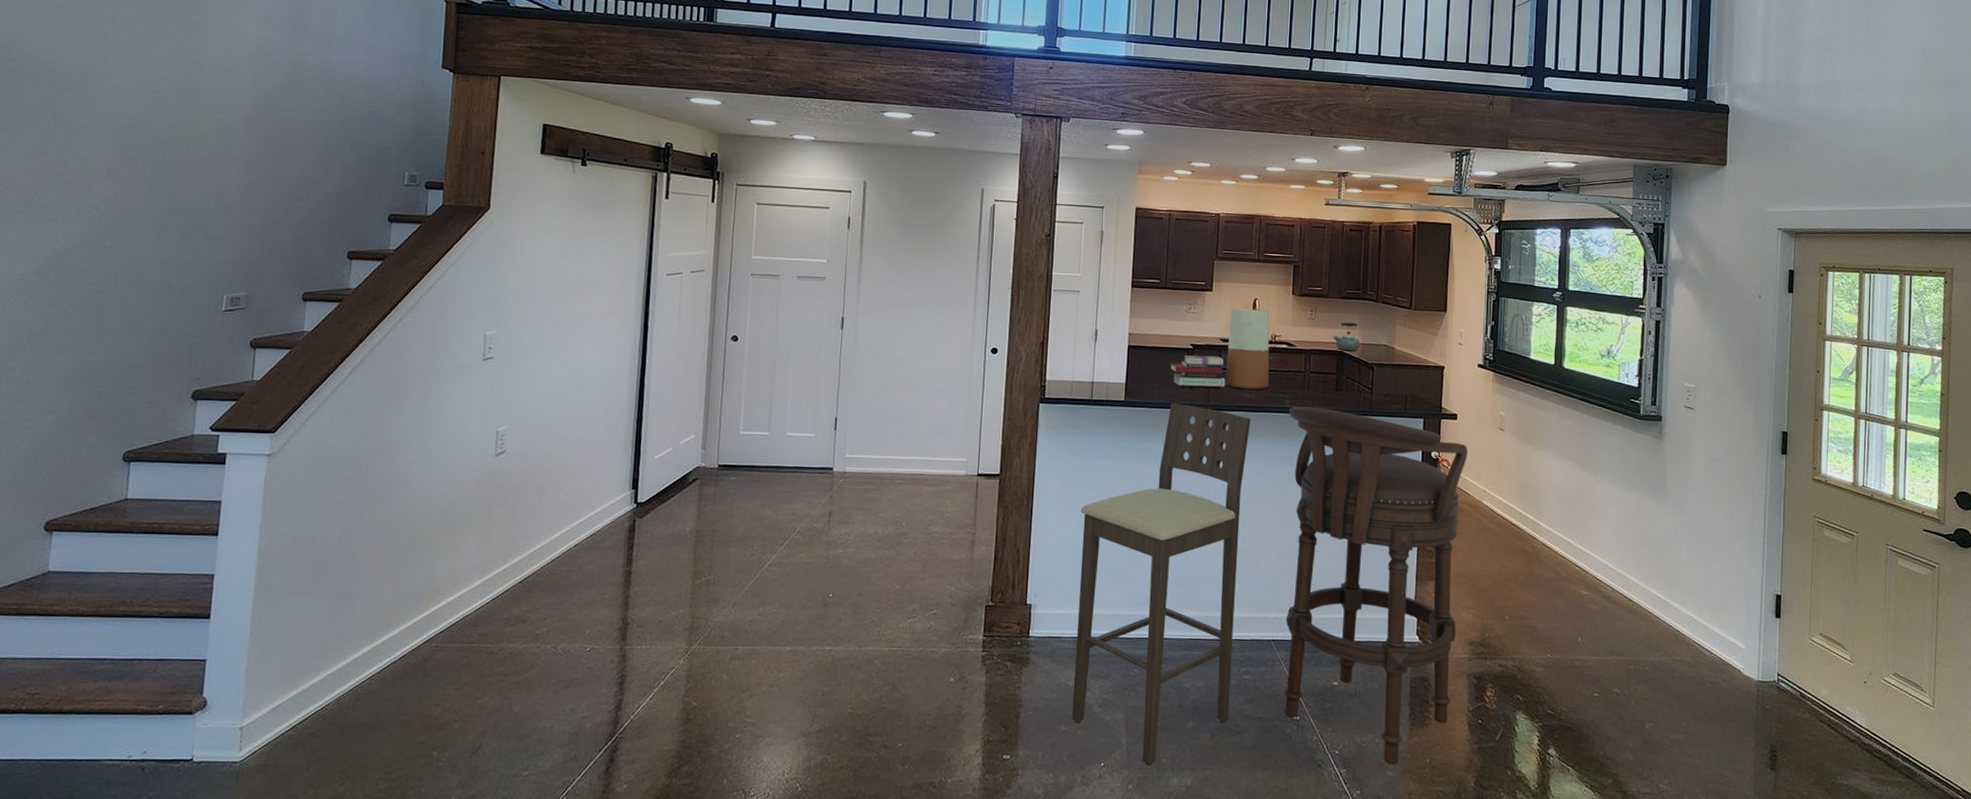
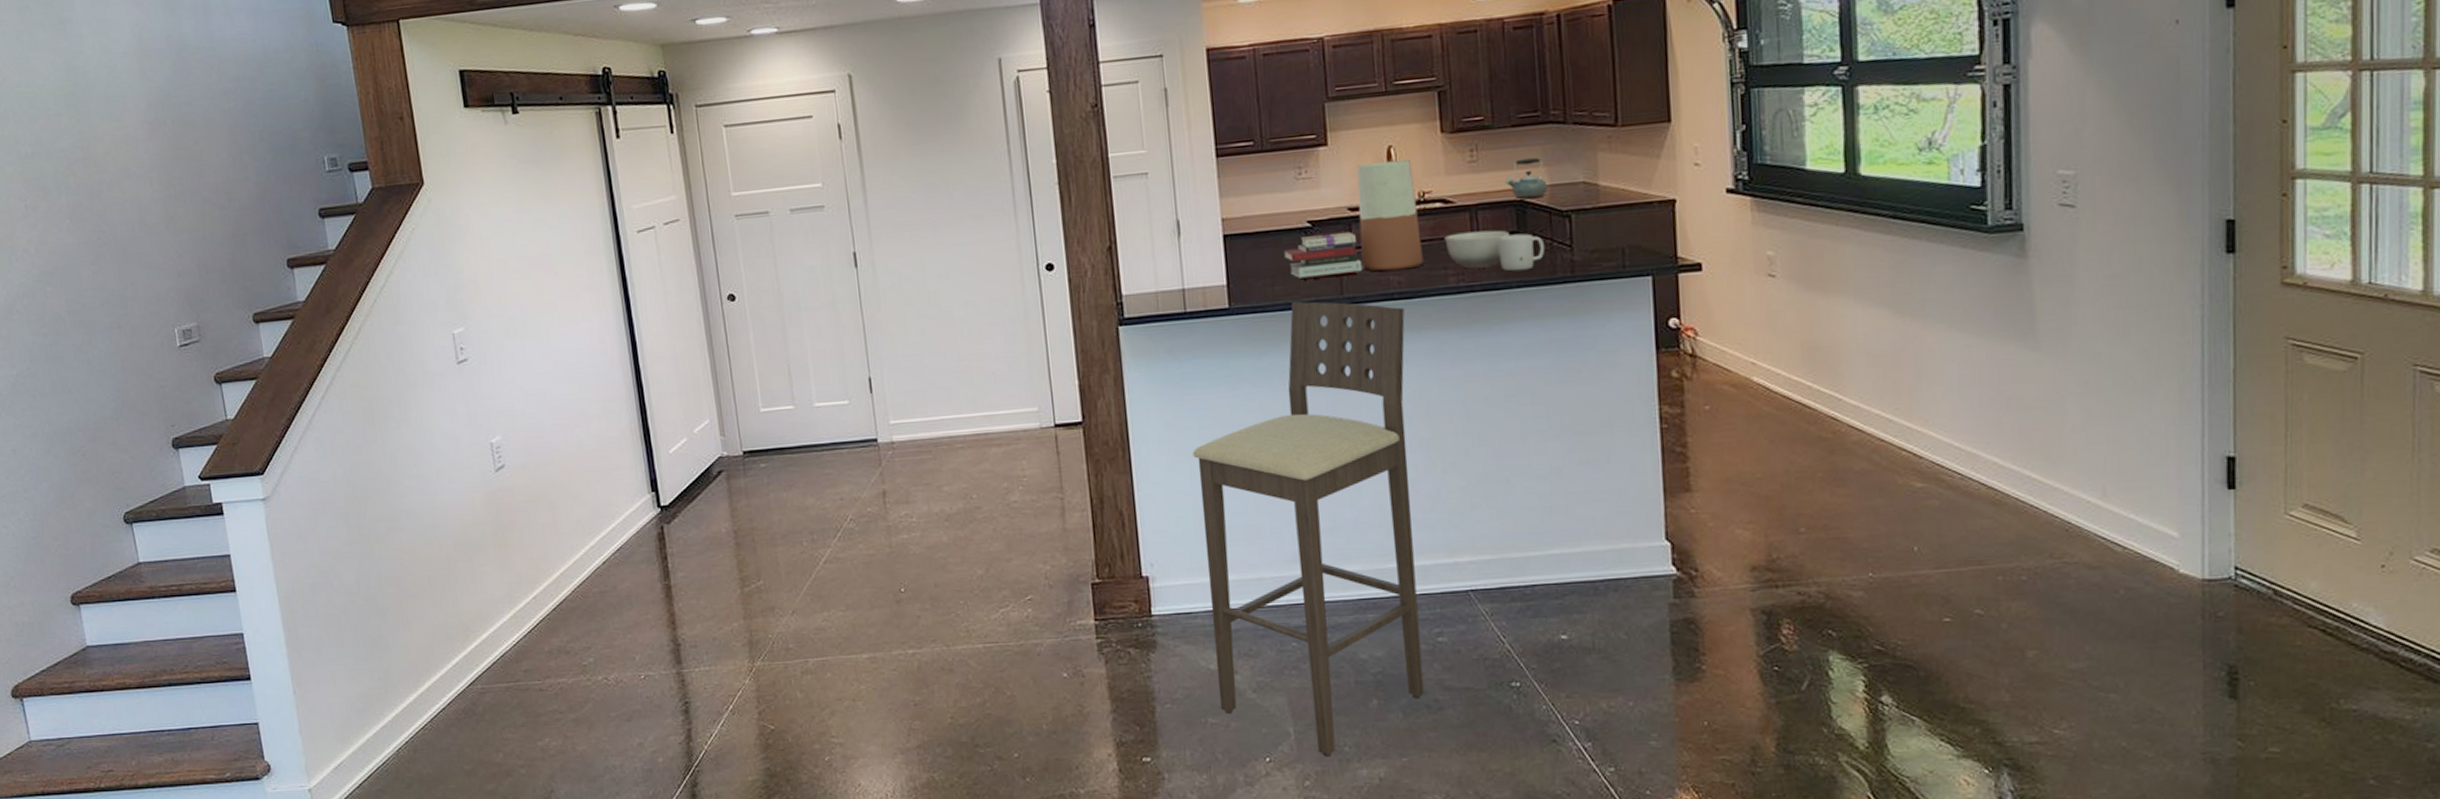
bar stool: present [1283,406,1468,764] -> none [1455,281,1731,732]
bowl: none [1285,368,1330,397] -> present [1444,230,1509,269]
mug: none [1321,375,1354,403] -> present [1498,233,1545,272]

